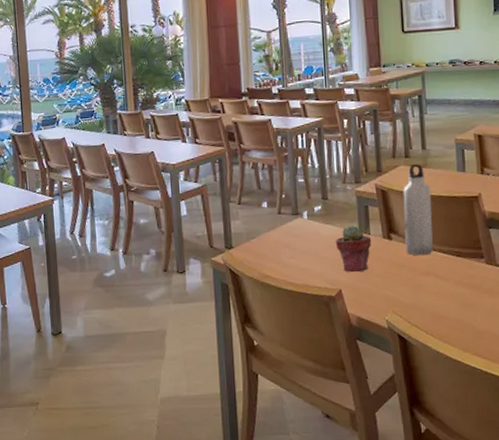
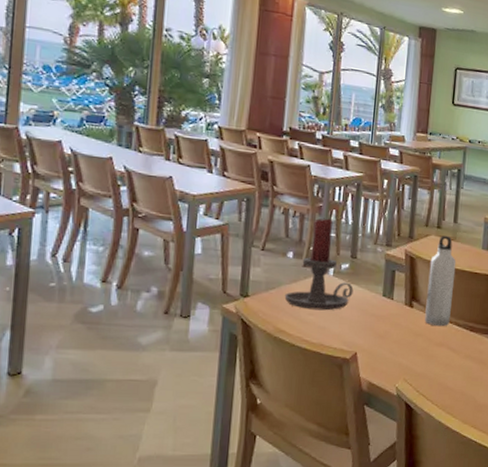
candle holder: none [265,165,329,254] -> present [284,218,354,311]
potted succulent: present [335,226,372,272] -> none [357,288,394,336]

